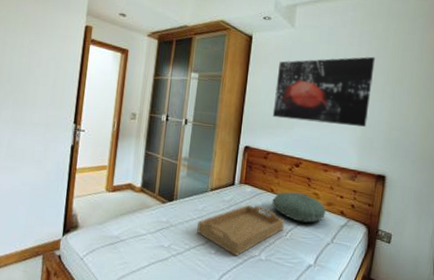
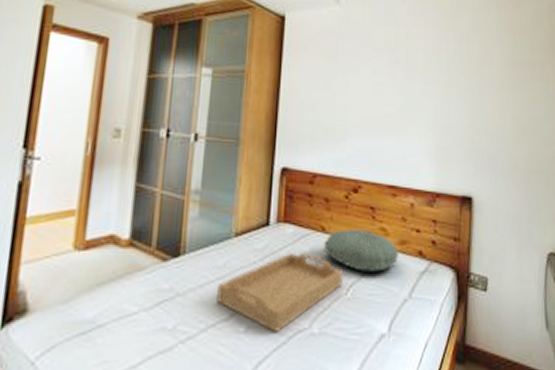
wall art: present [272,56,375,127] -> none [317,40,445,132]

